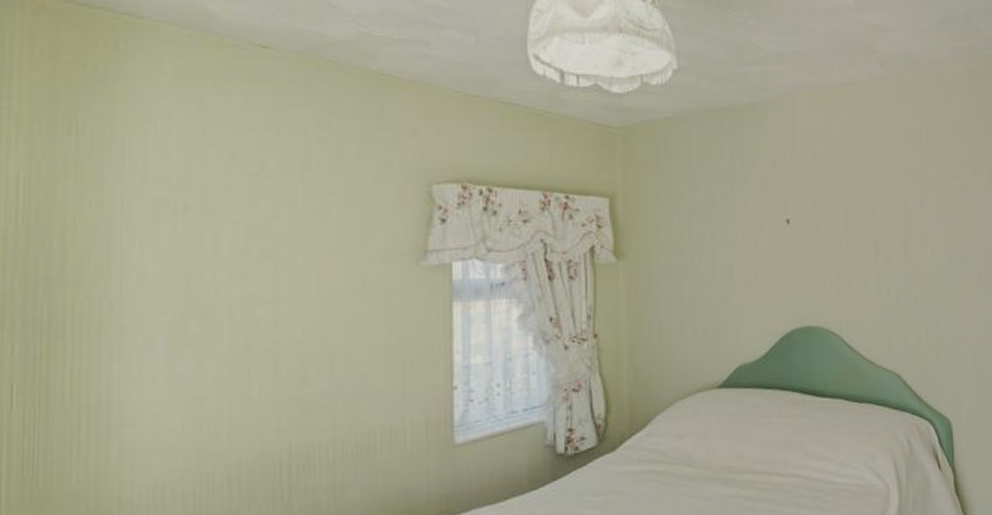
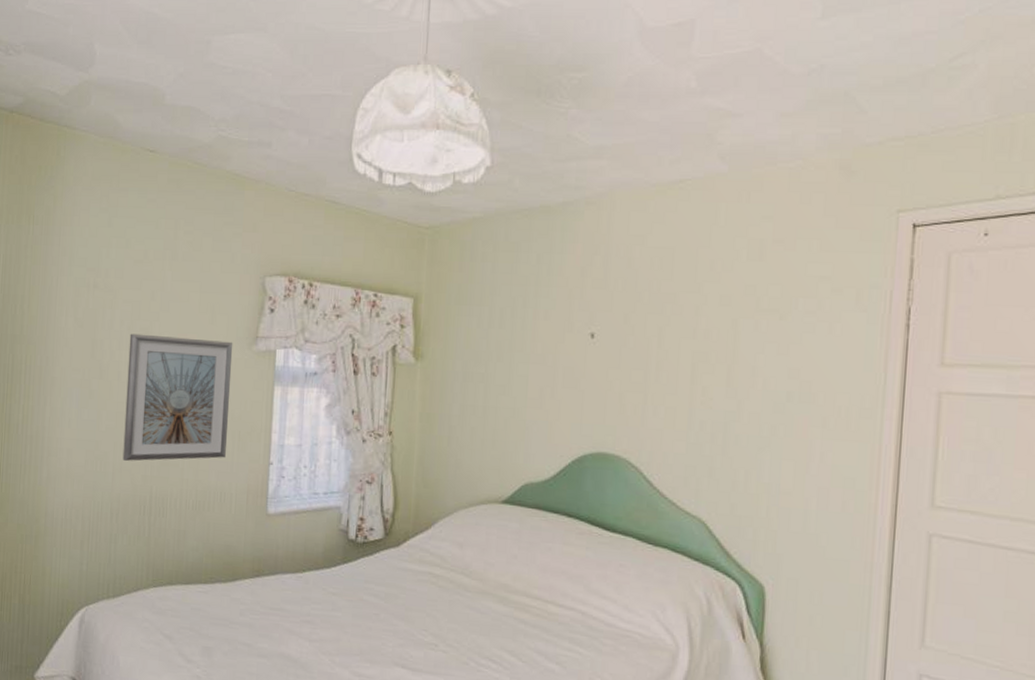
picture frame: none [243,259,395,416] -> present [122,333,233,462]

